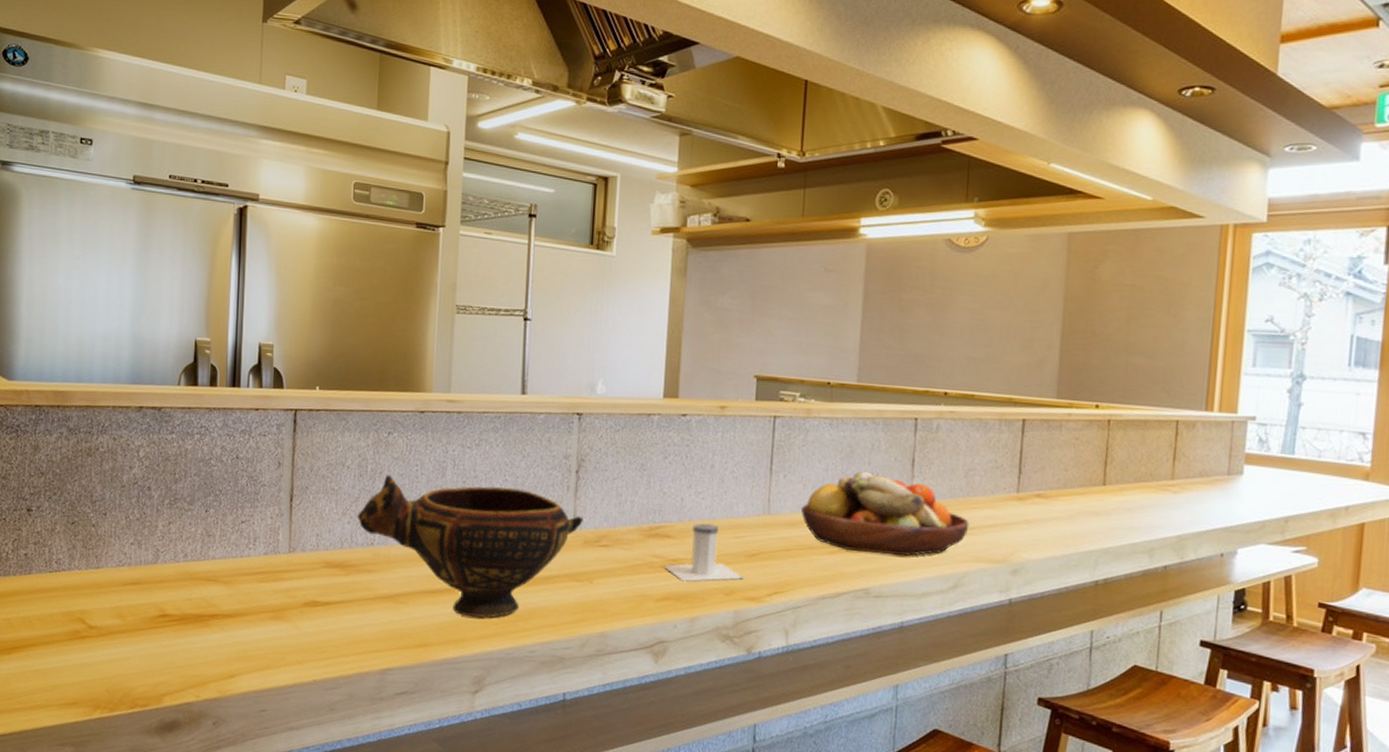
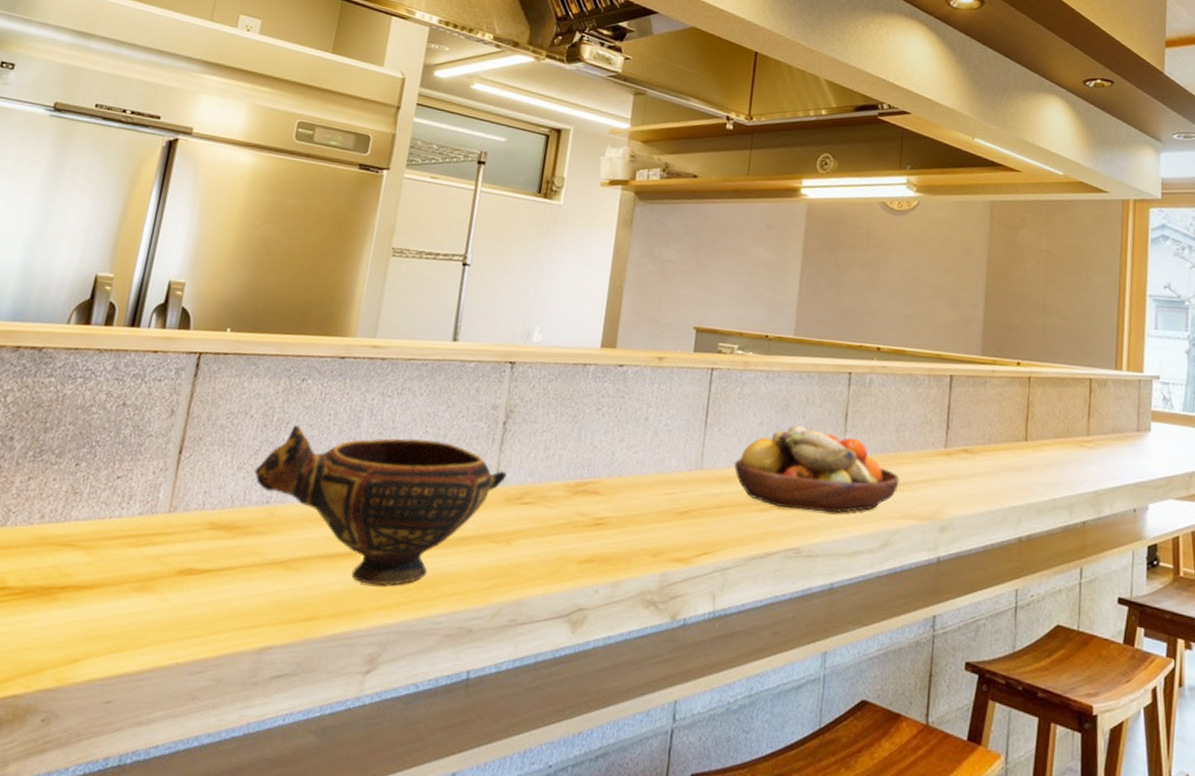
salt shaker: present [663,523,745,582] -> none [588,478,673,542]

